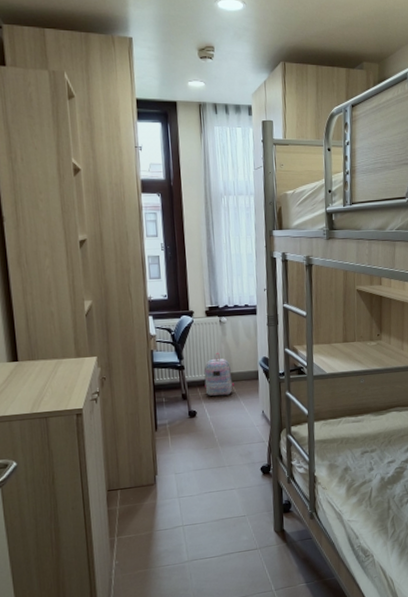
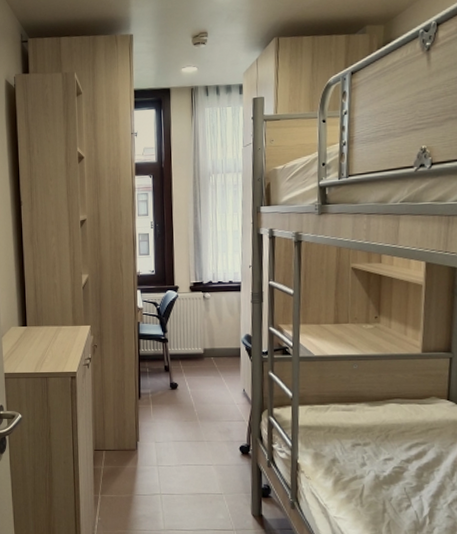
backpack: present [204,352,234,396] -> none [185,327,215,371]

